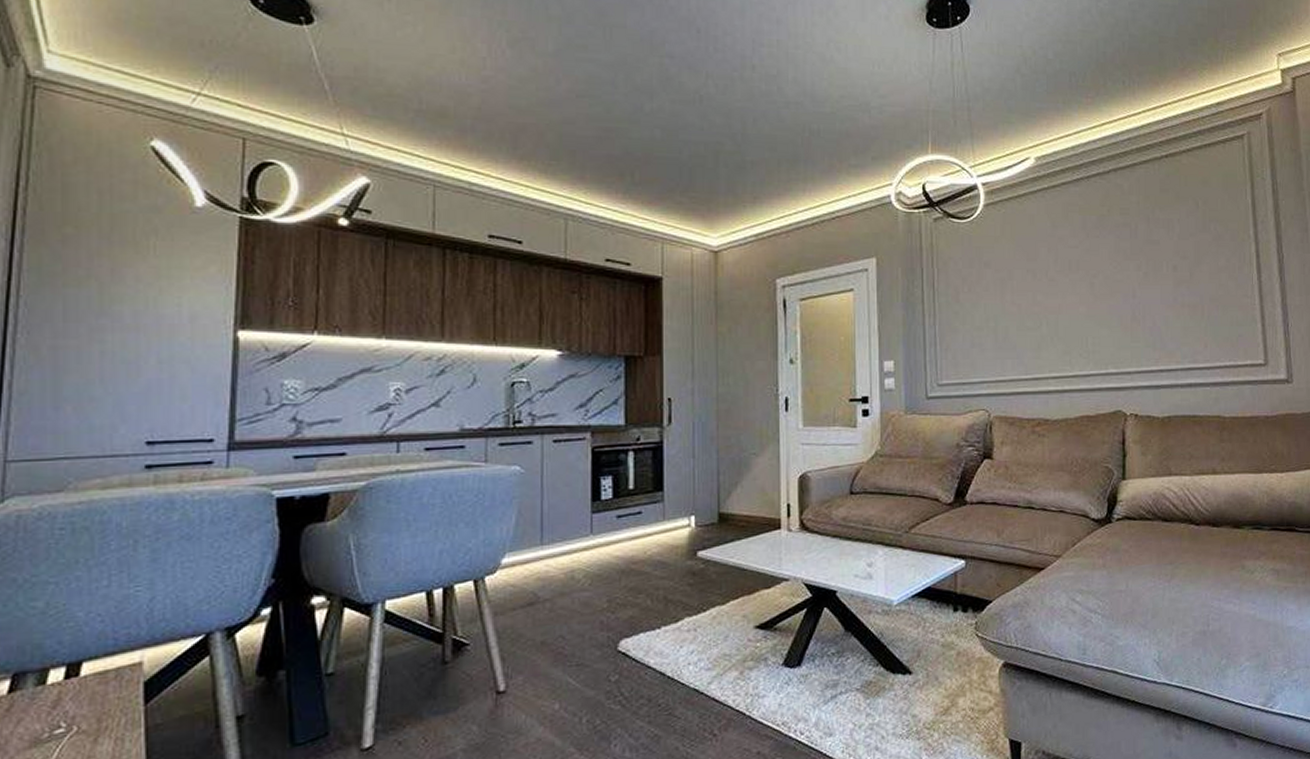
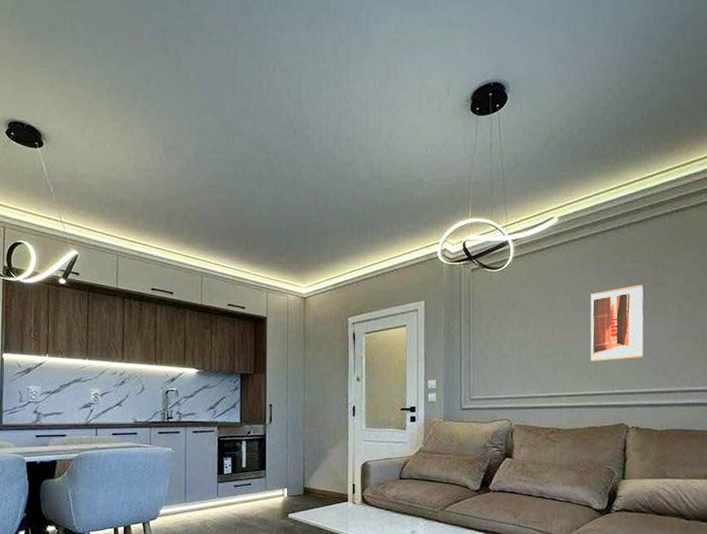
wall art: none [1076,242,1139,334] -> present [590,285,644,361]

